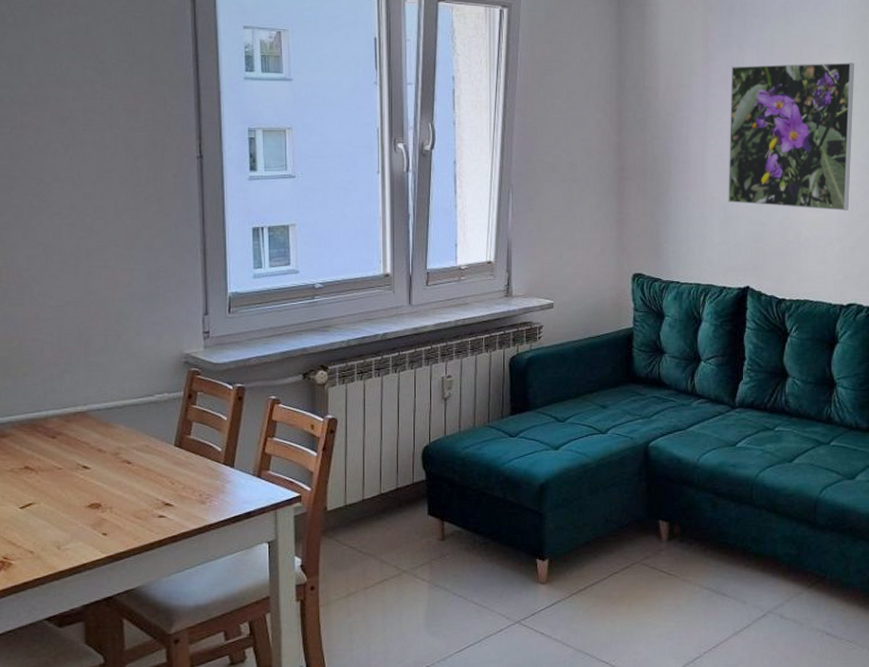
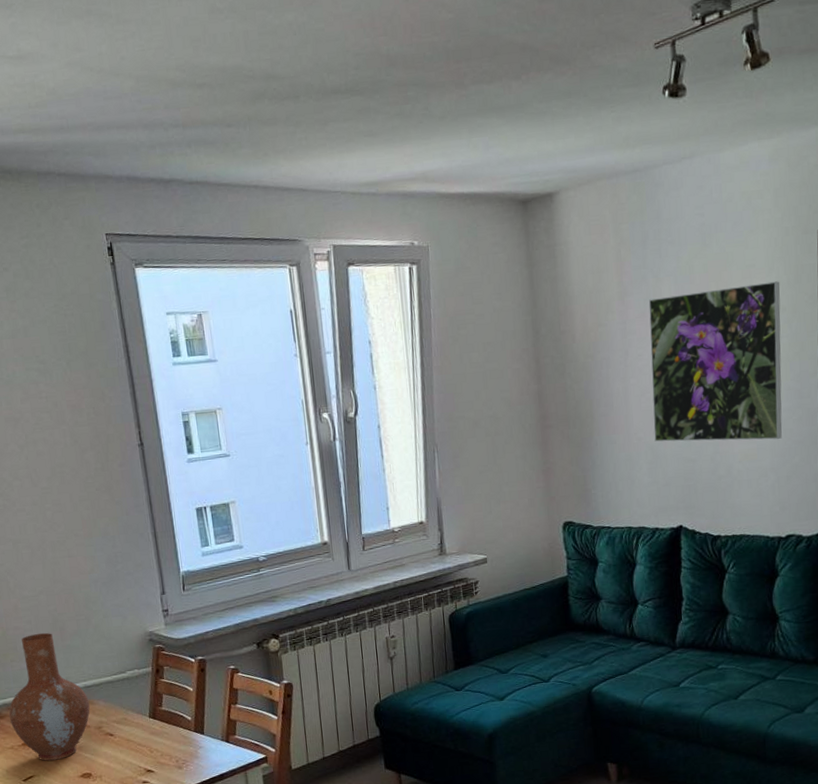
vase: none [13,347,108,487] -> present [8,633,90,761]

